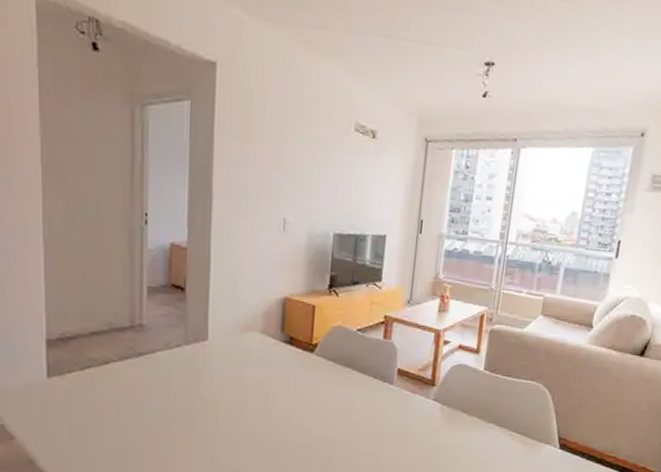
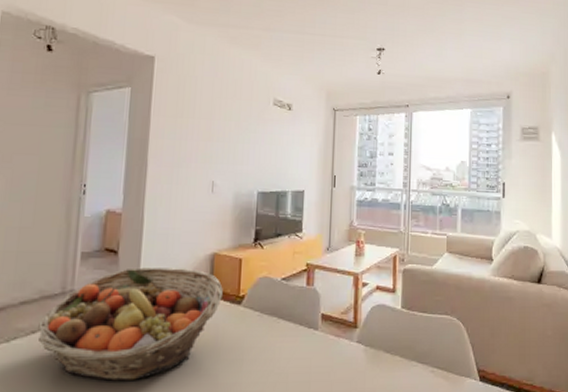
fruit basket: none [110,306,295,416] -> present [38,267,223,381]

